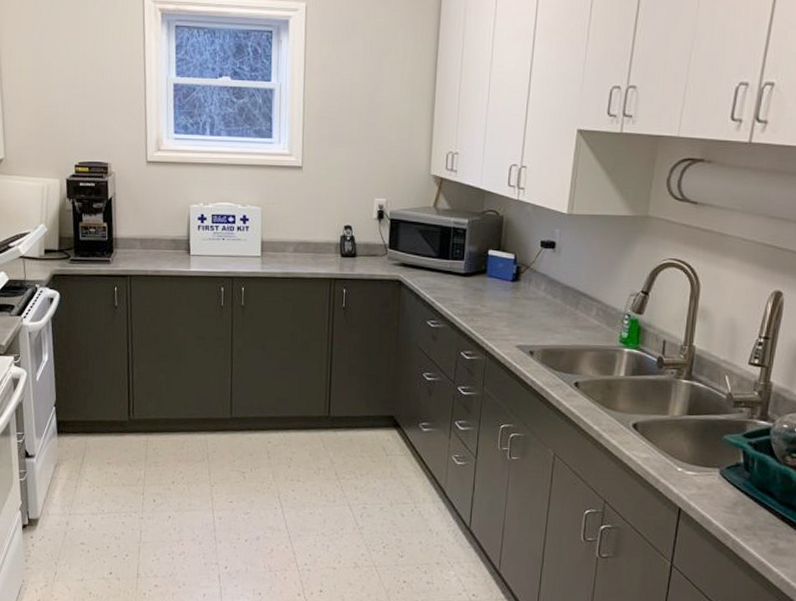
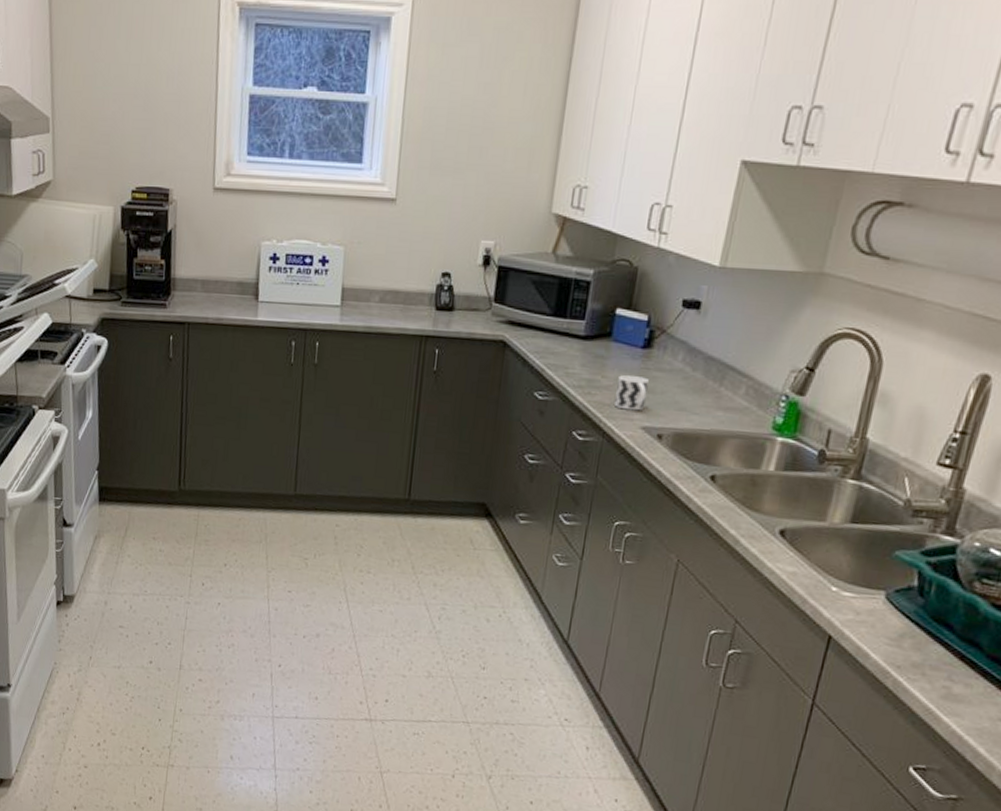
cup: none [492,304,519,333] -> present [613,375,649,411]

